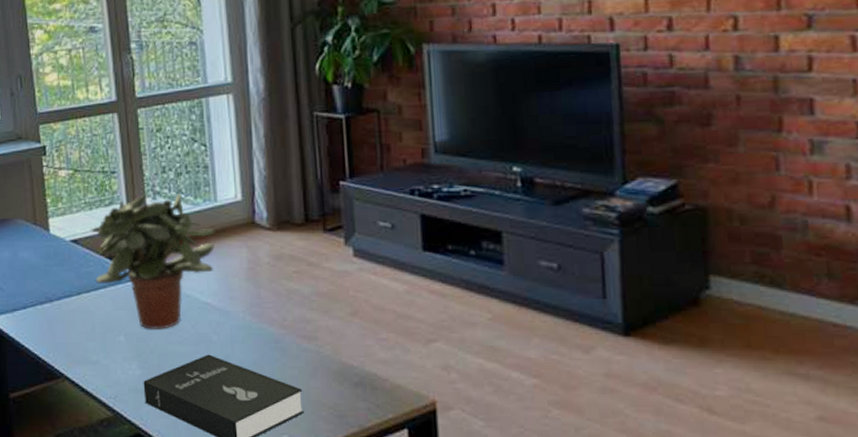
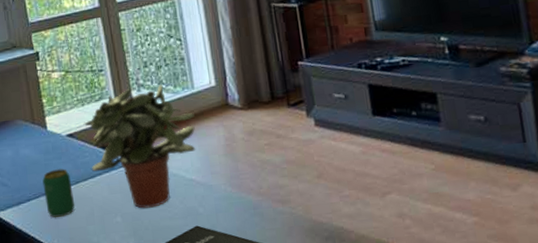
beverage can: none [41,277,75,330] -> present [42,169,75,218]

